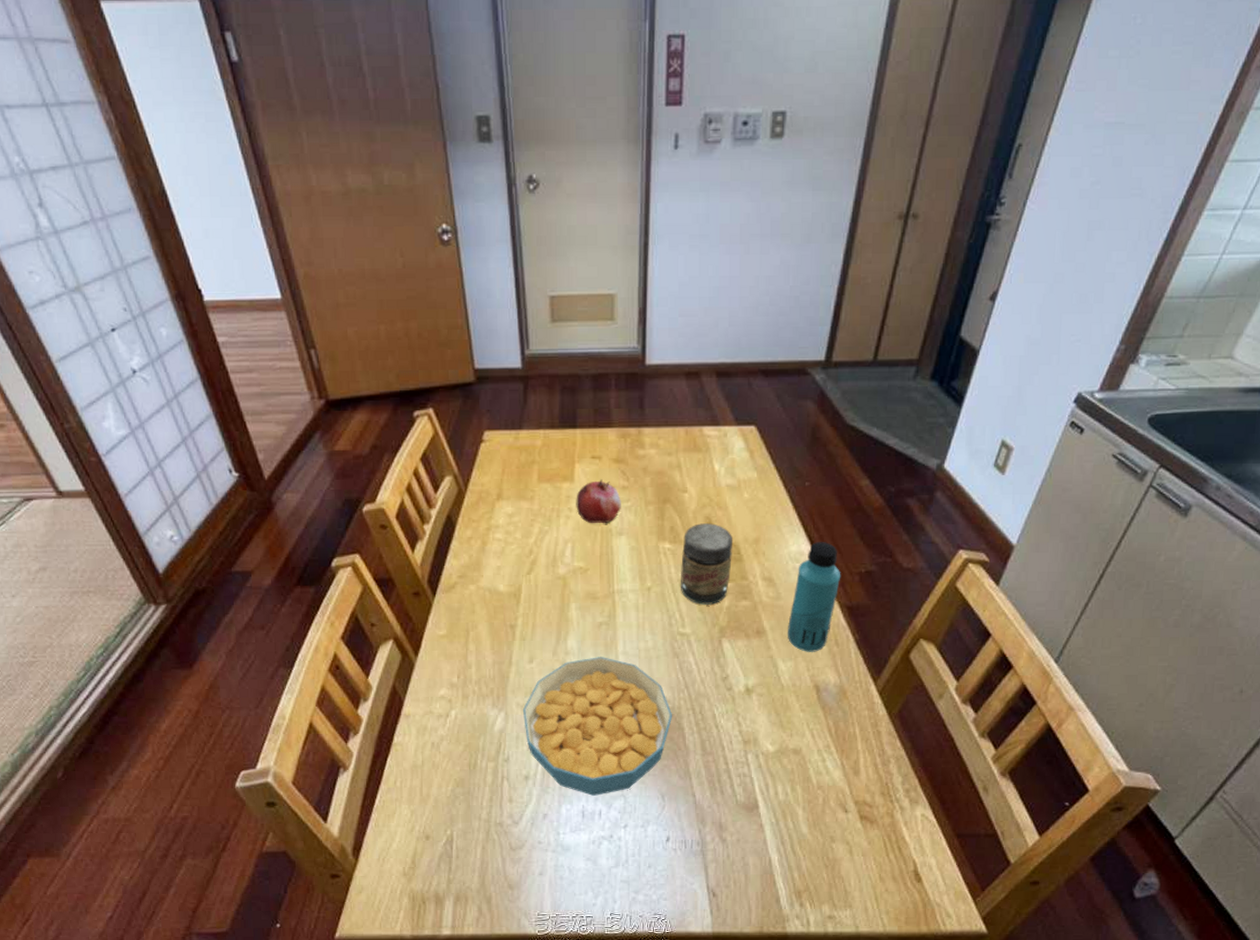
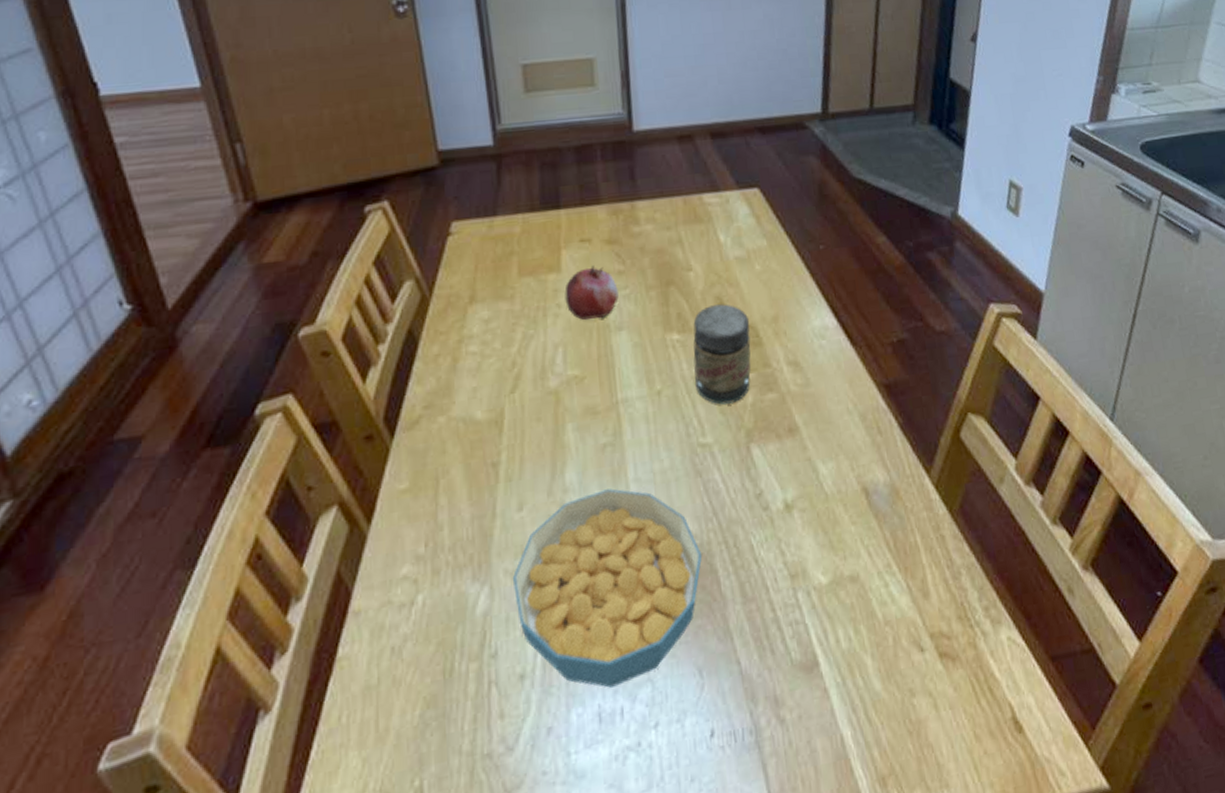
beverage bottle: present [787,542,841,652] -> none [822,311,873,448]

